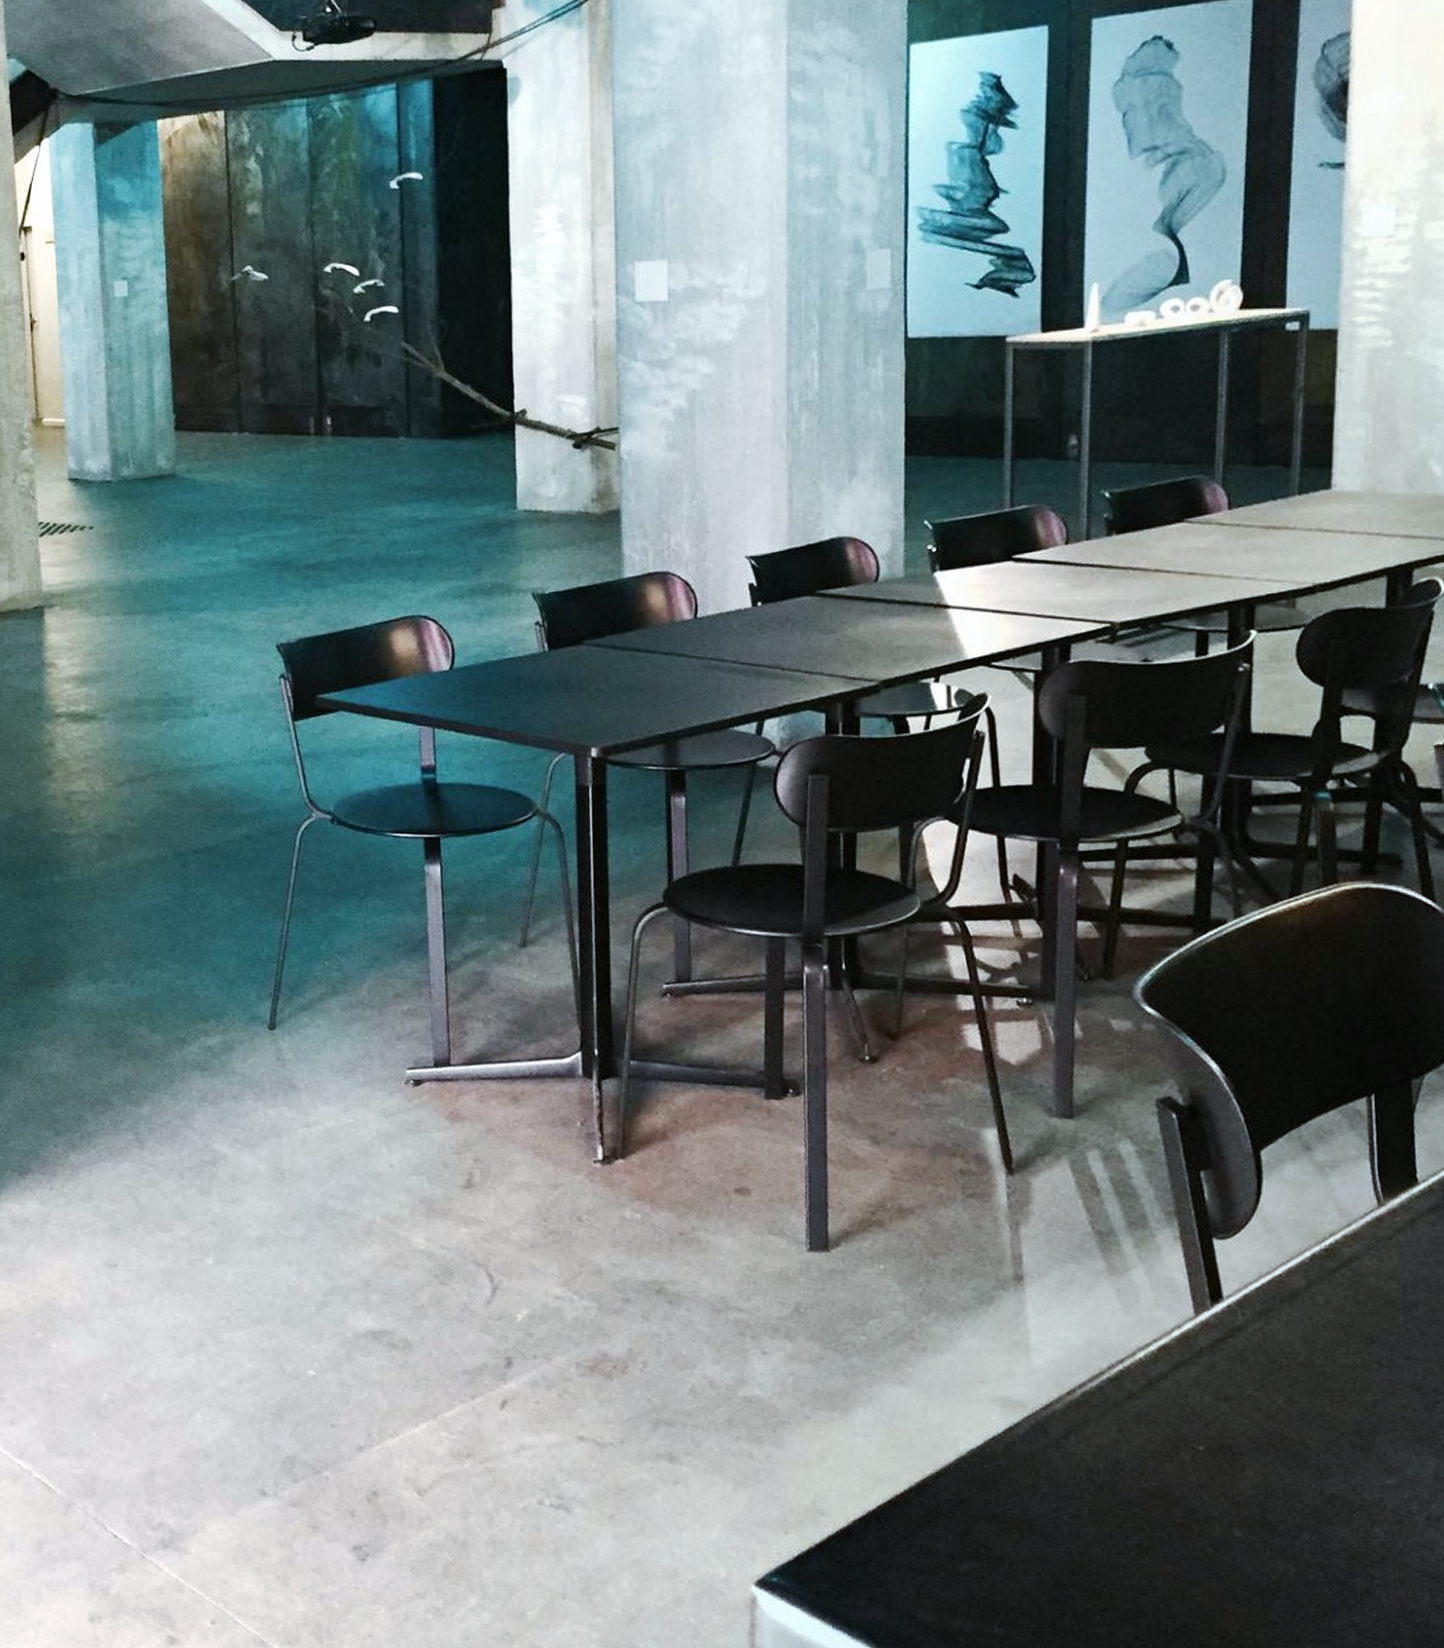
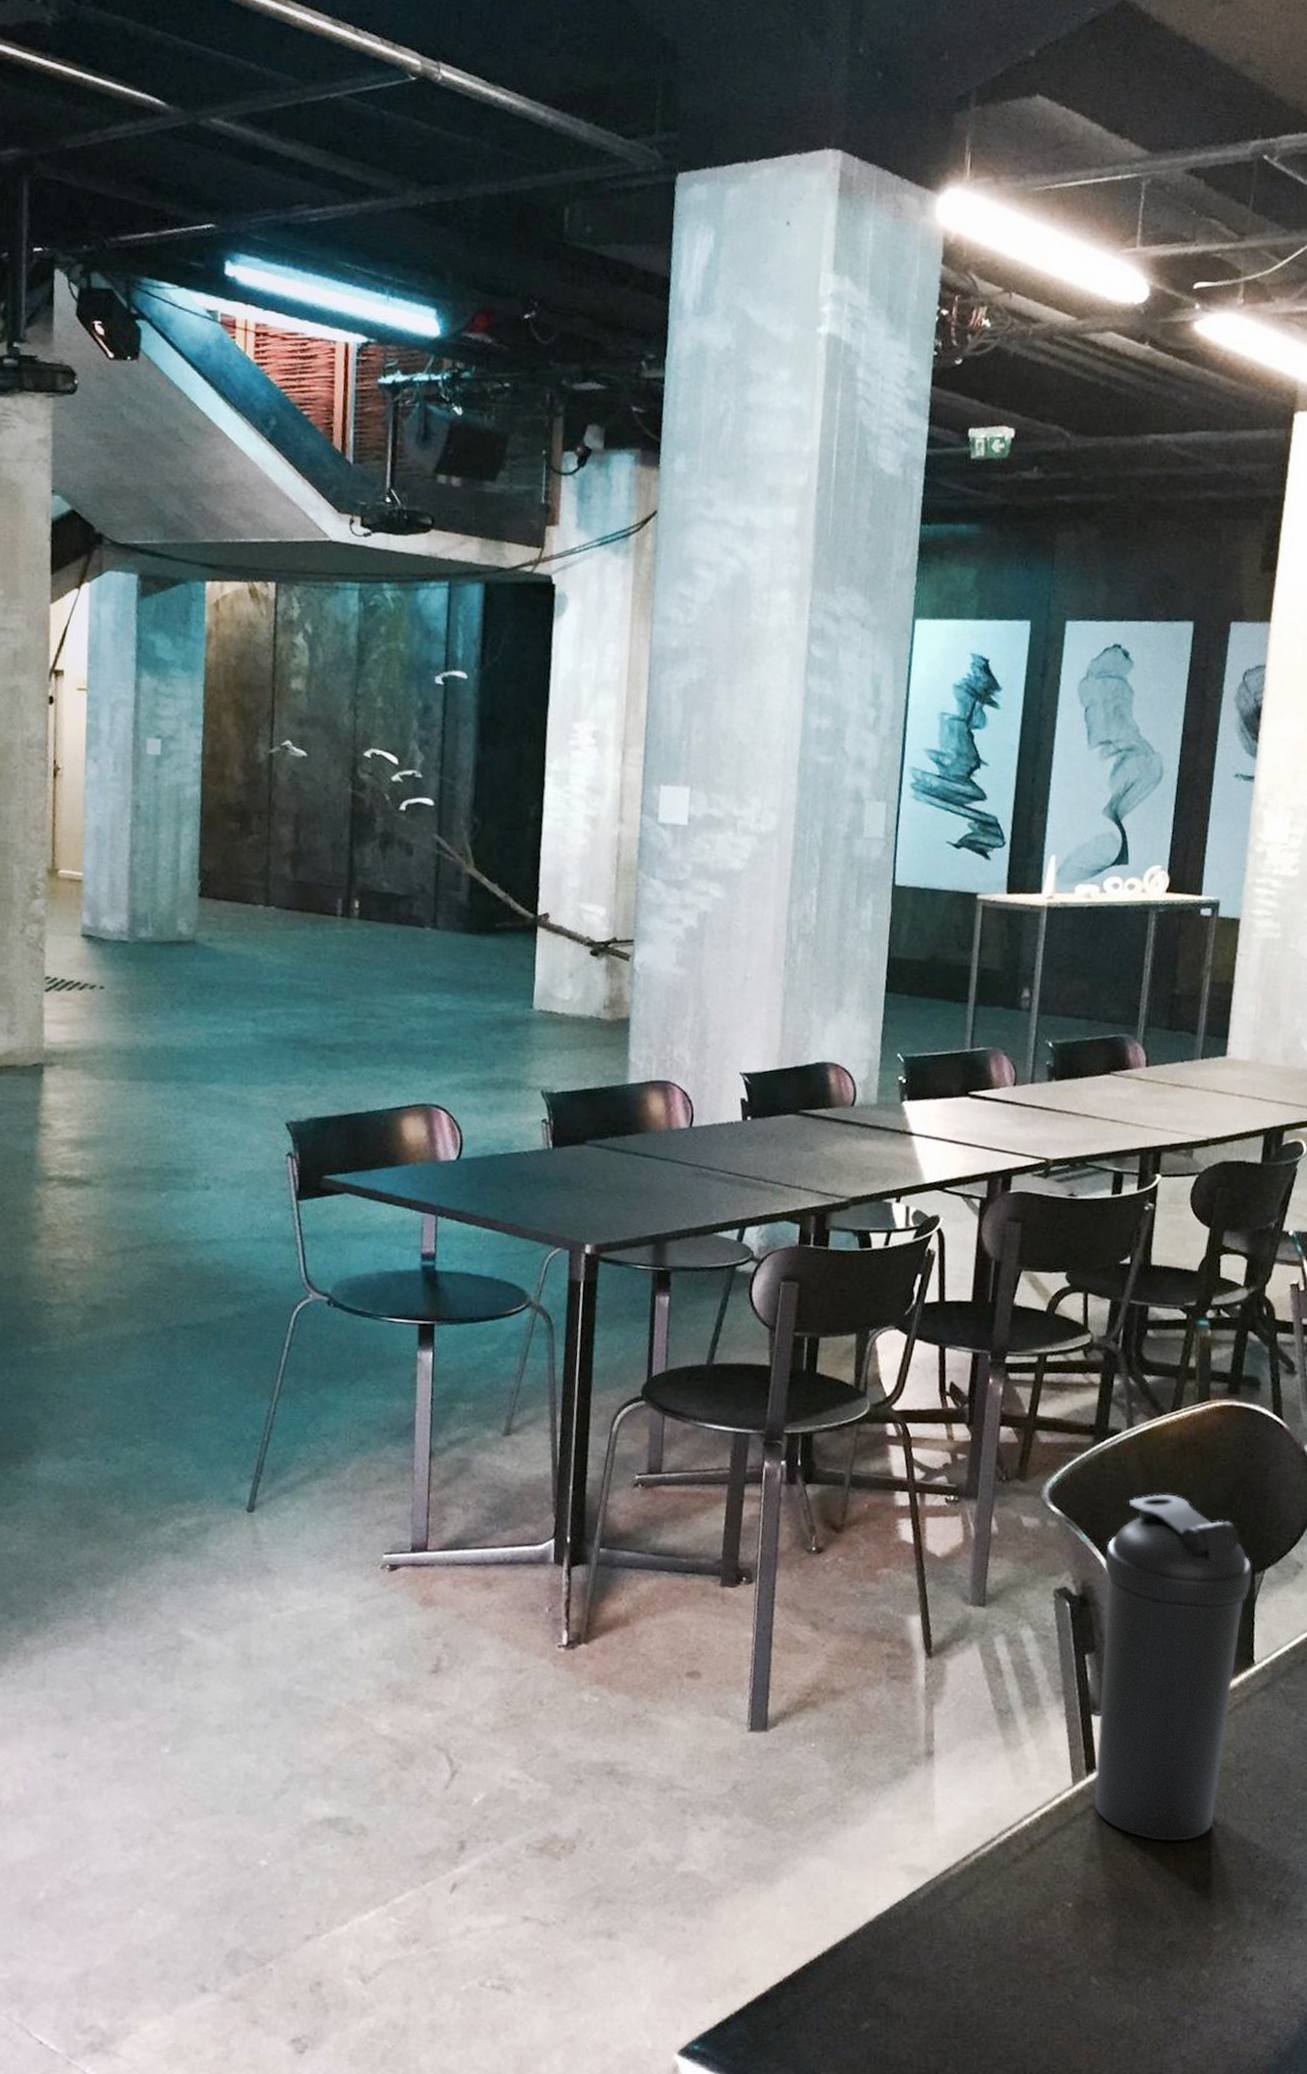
water bottle: none [1217,991,1407,1382] -> present [1093,1494,1252,1842]

